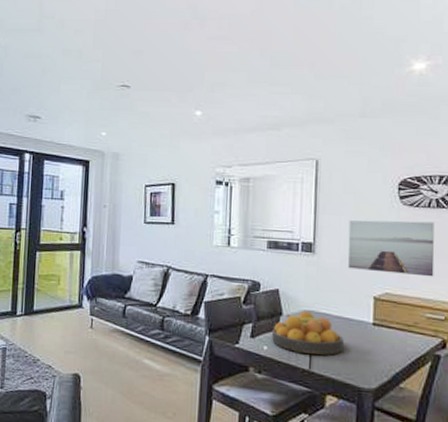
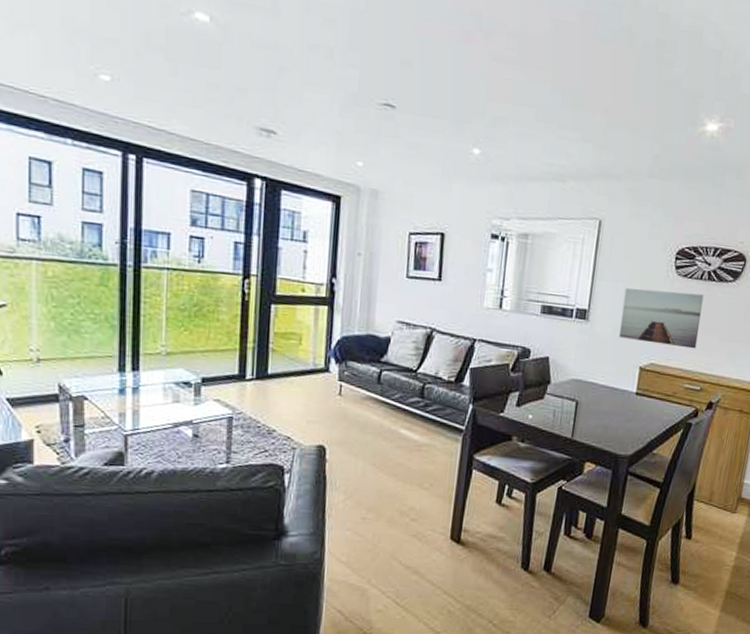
fruit bowl: present [272,311,345,355] -> none [537,380,607,424]

